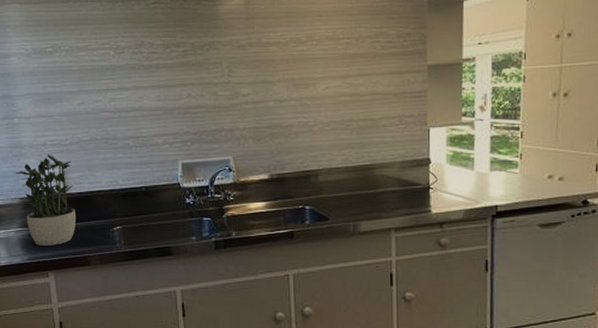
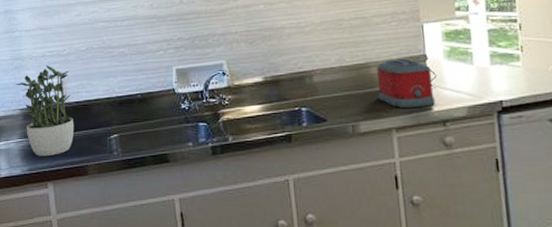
toaster: none [380,161,434,210] -> present [377,58,435,109]

